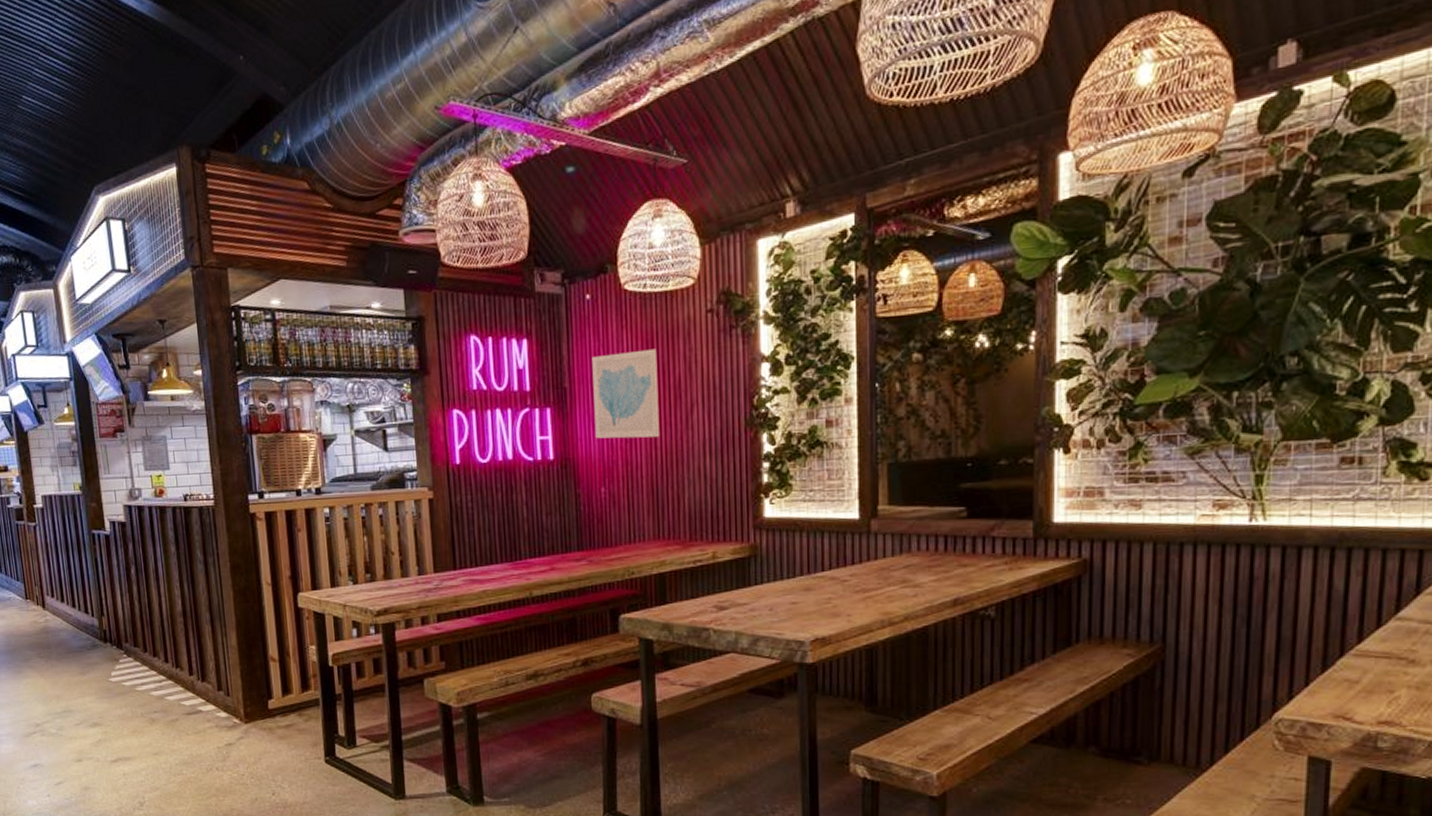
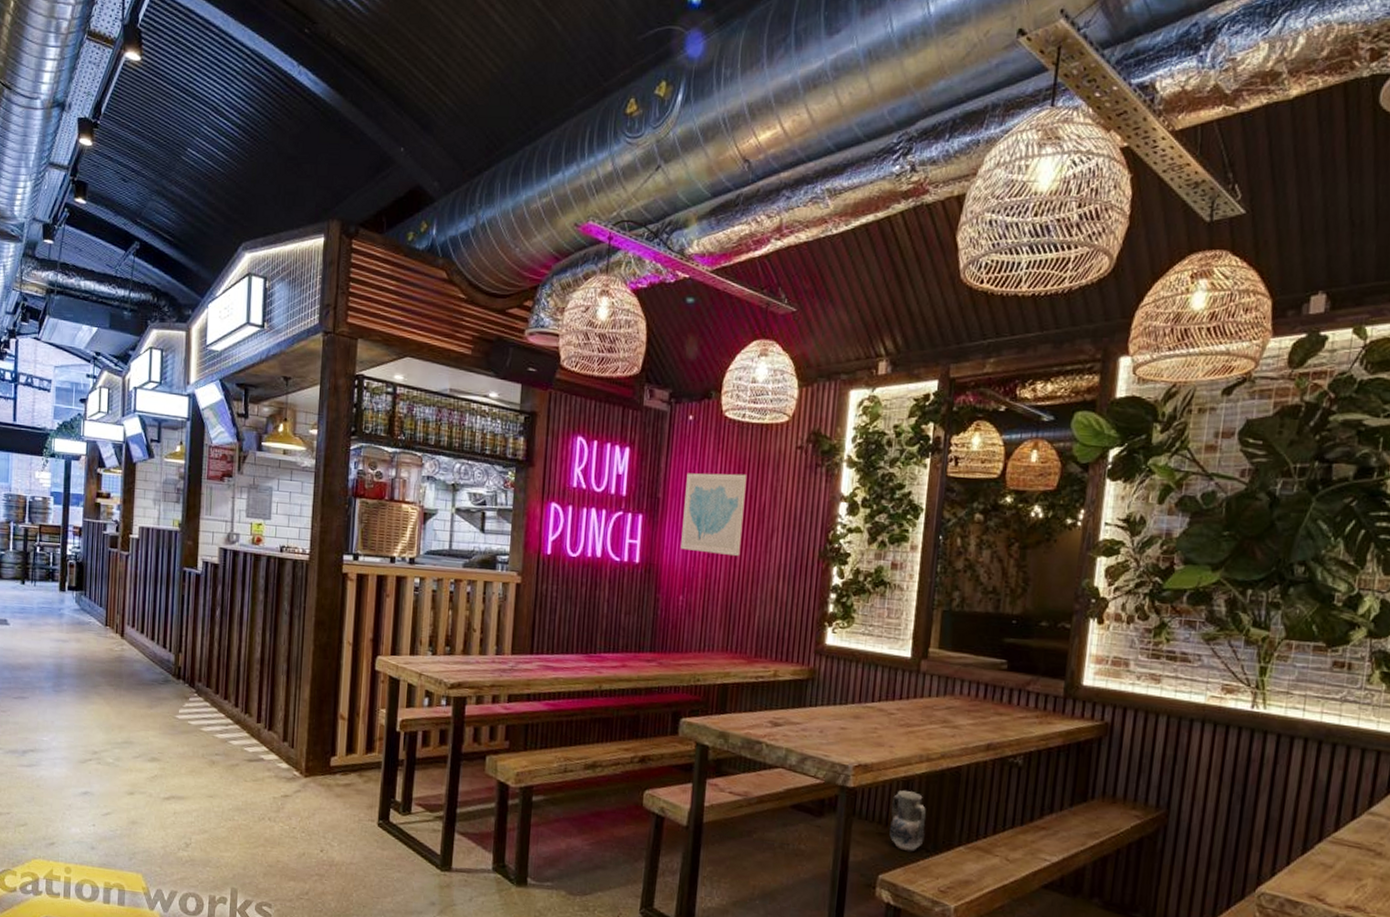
ceramic jug: none [856,660,896,723] -> present [889,790,927,852]

